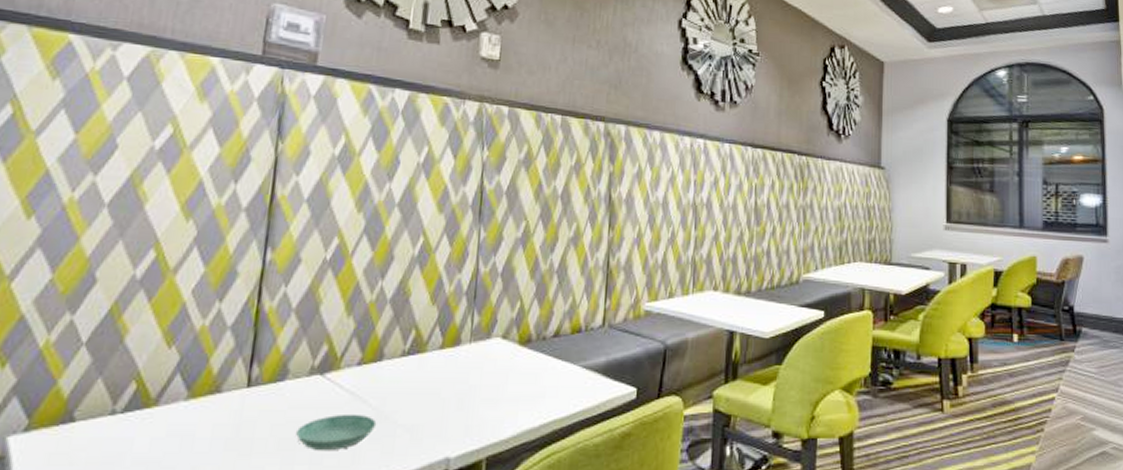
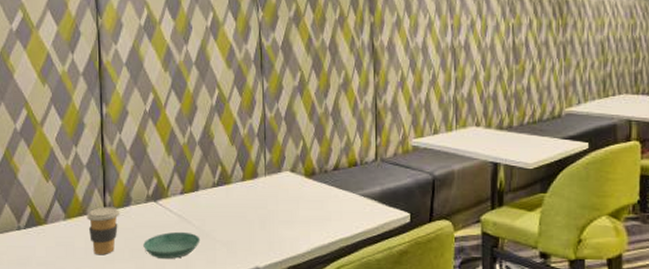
coffee cup: none [219,381,270,448] -> present [87,207,120,255]

